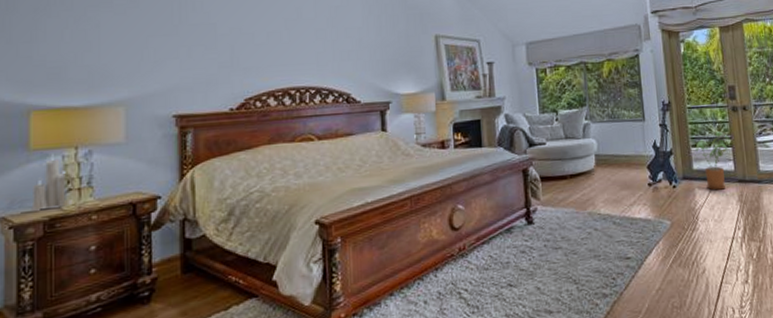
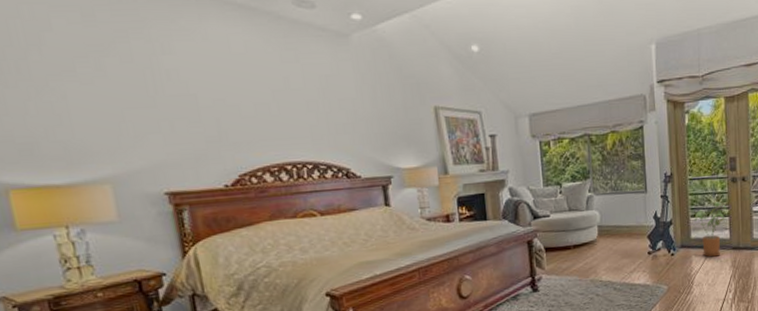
candle: present [31,153,73,211] -> none [28,232,75,290]

